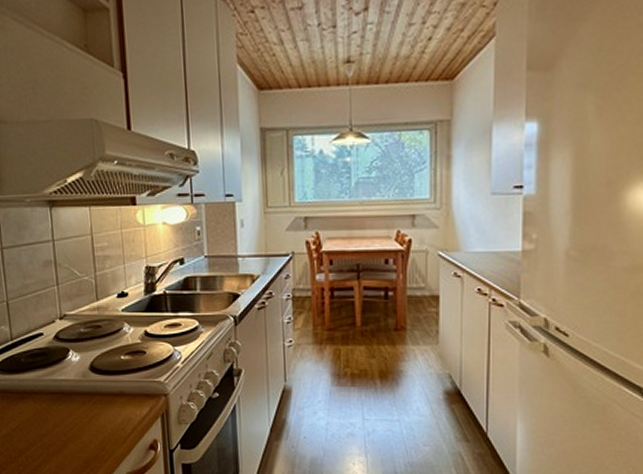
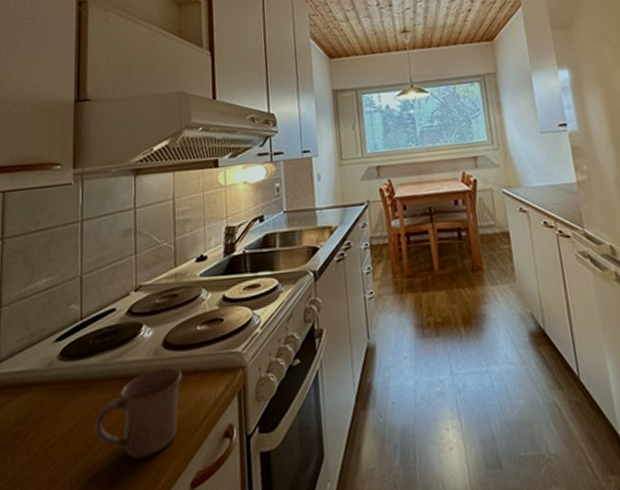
mug: none [33,389,110,458] -> present [95,367,183,459]

